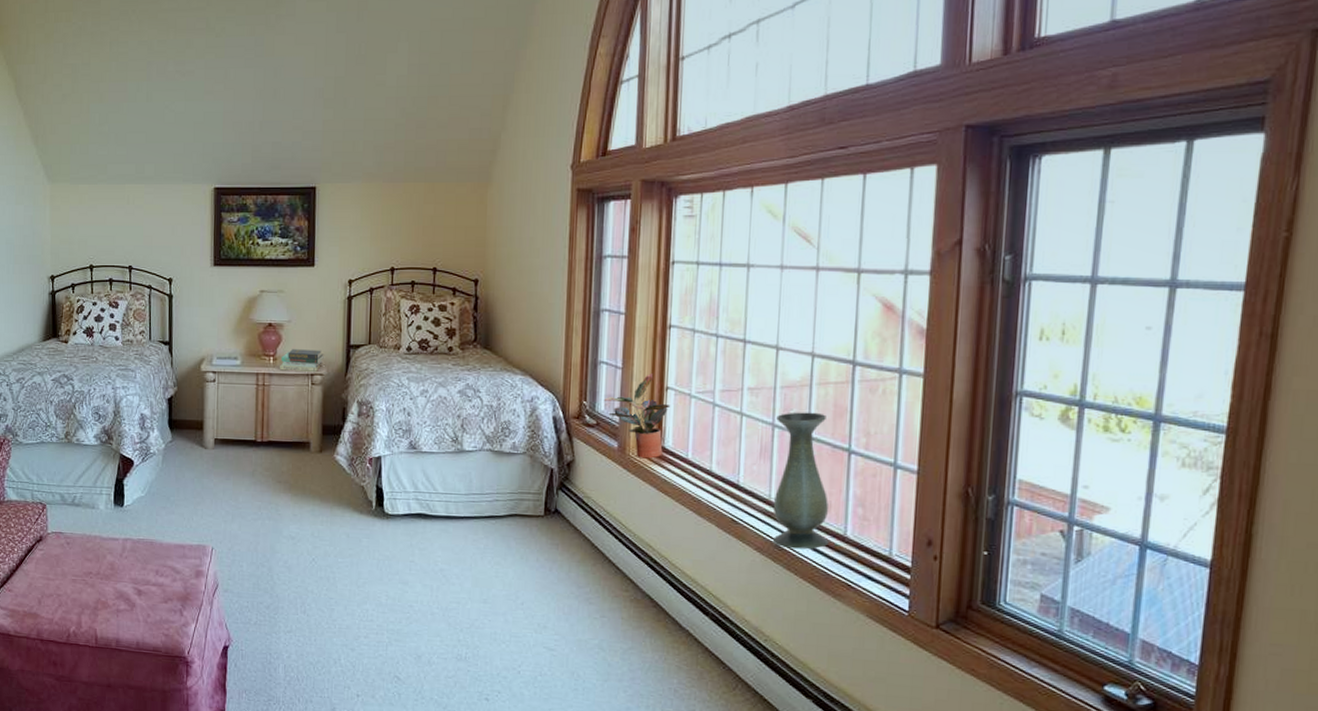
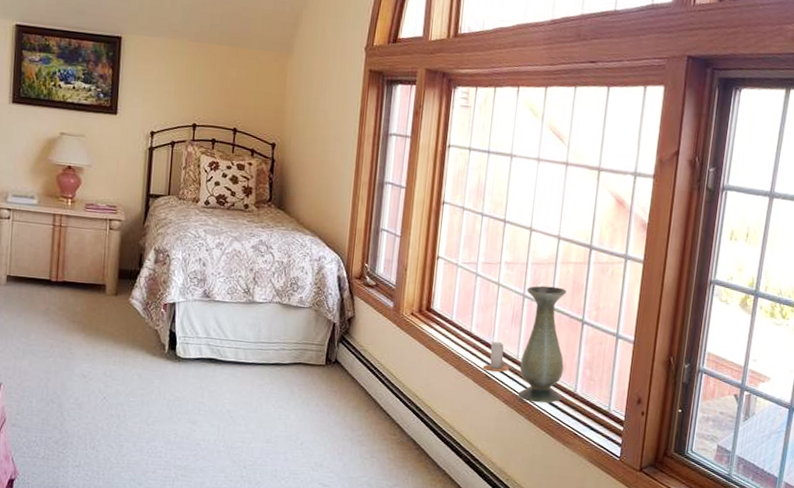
books: present [280,349,324,372] -> none [78,193,123,217]
potted plant: present [603,374,671,459] -> none [383,243,440,319]
candle: none [727,470,761,516] -> present [482,333,510,373]

